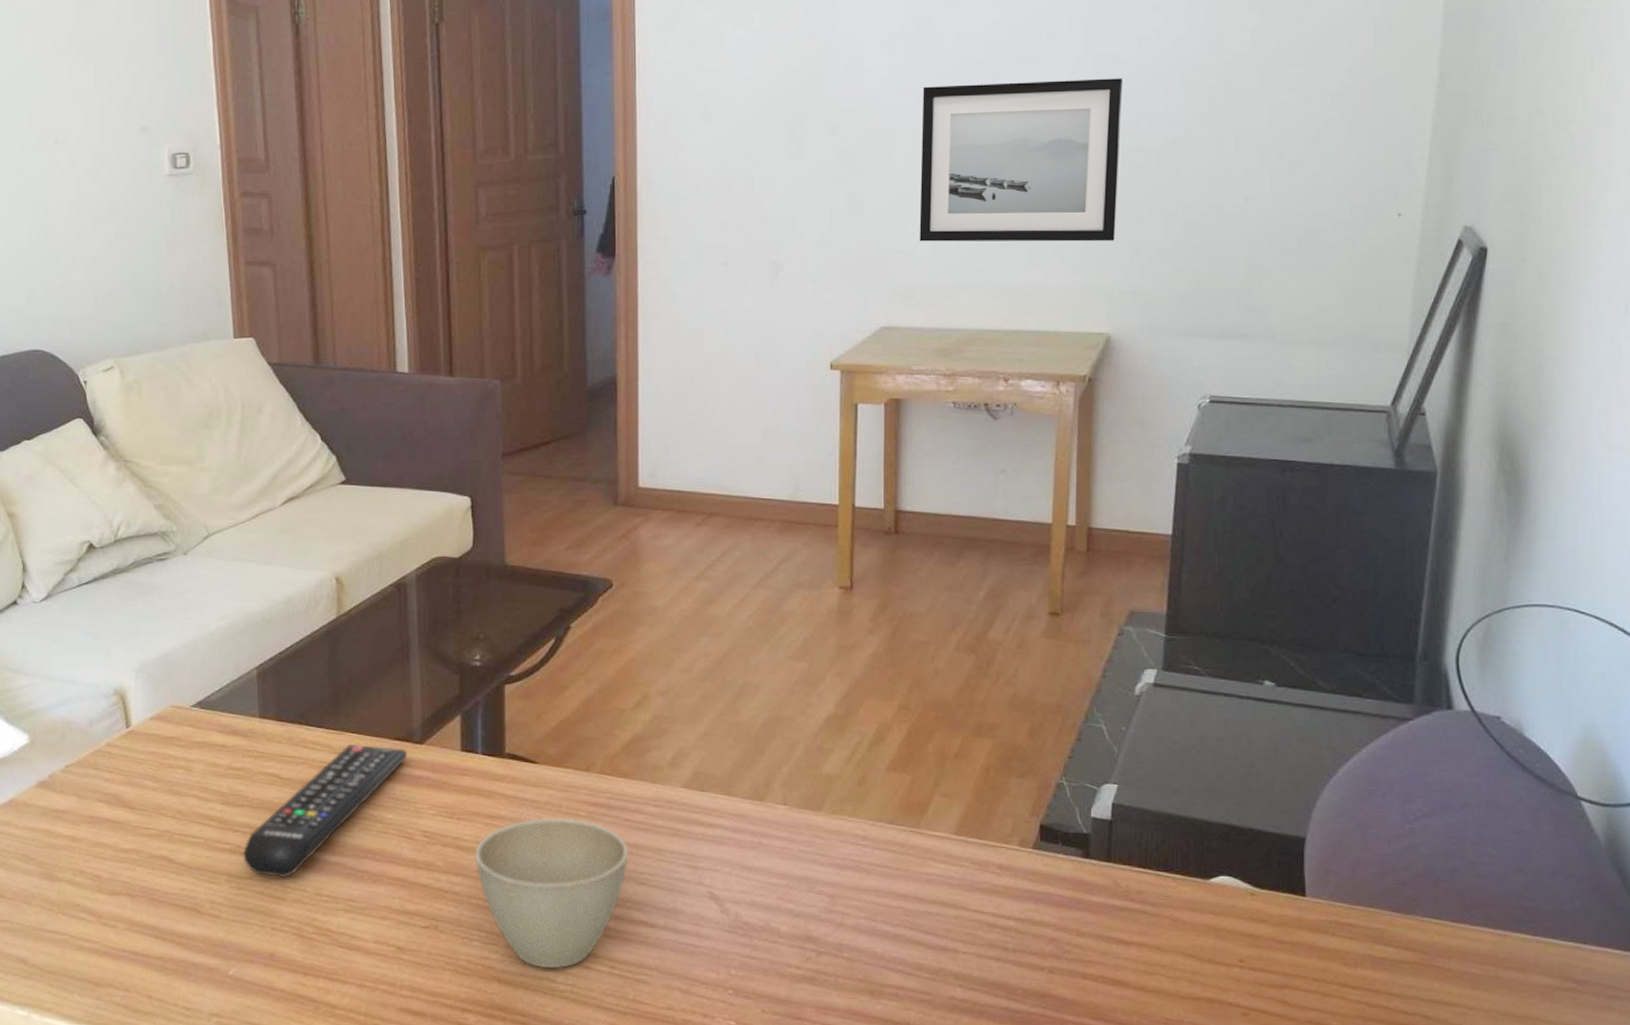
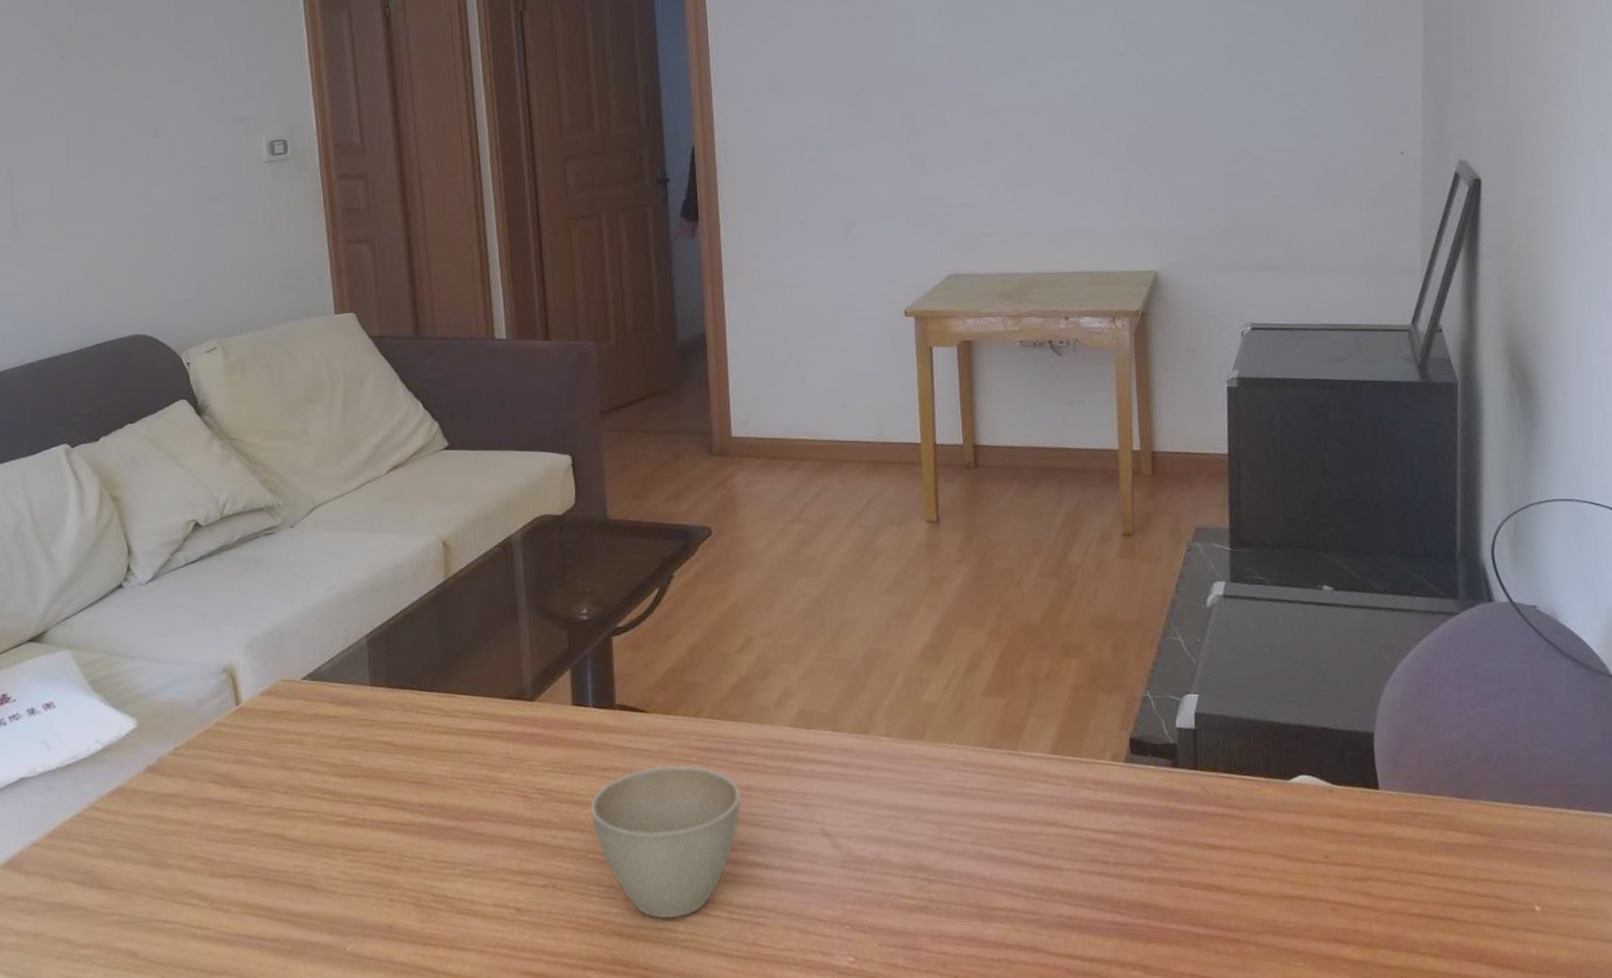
remote control: present [243,744,408,878] -> none [358,705,520,847]
wall art: present [919,78,1123,242] -> none [972,41,1155,195]

